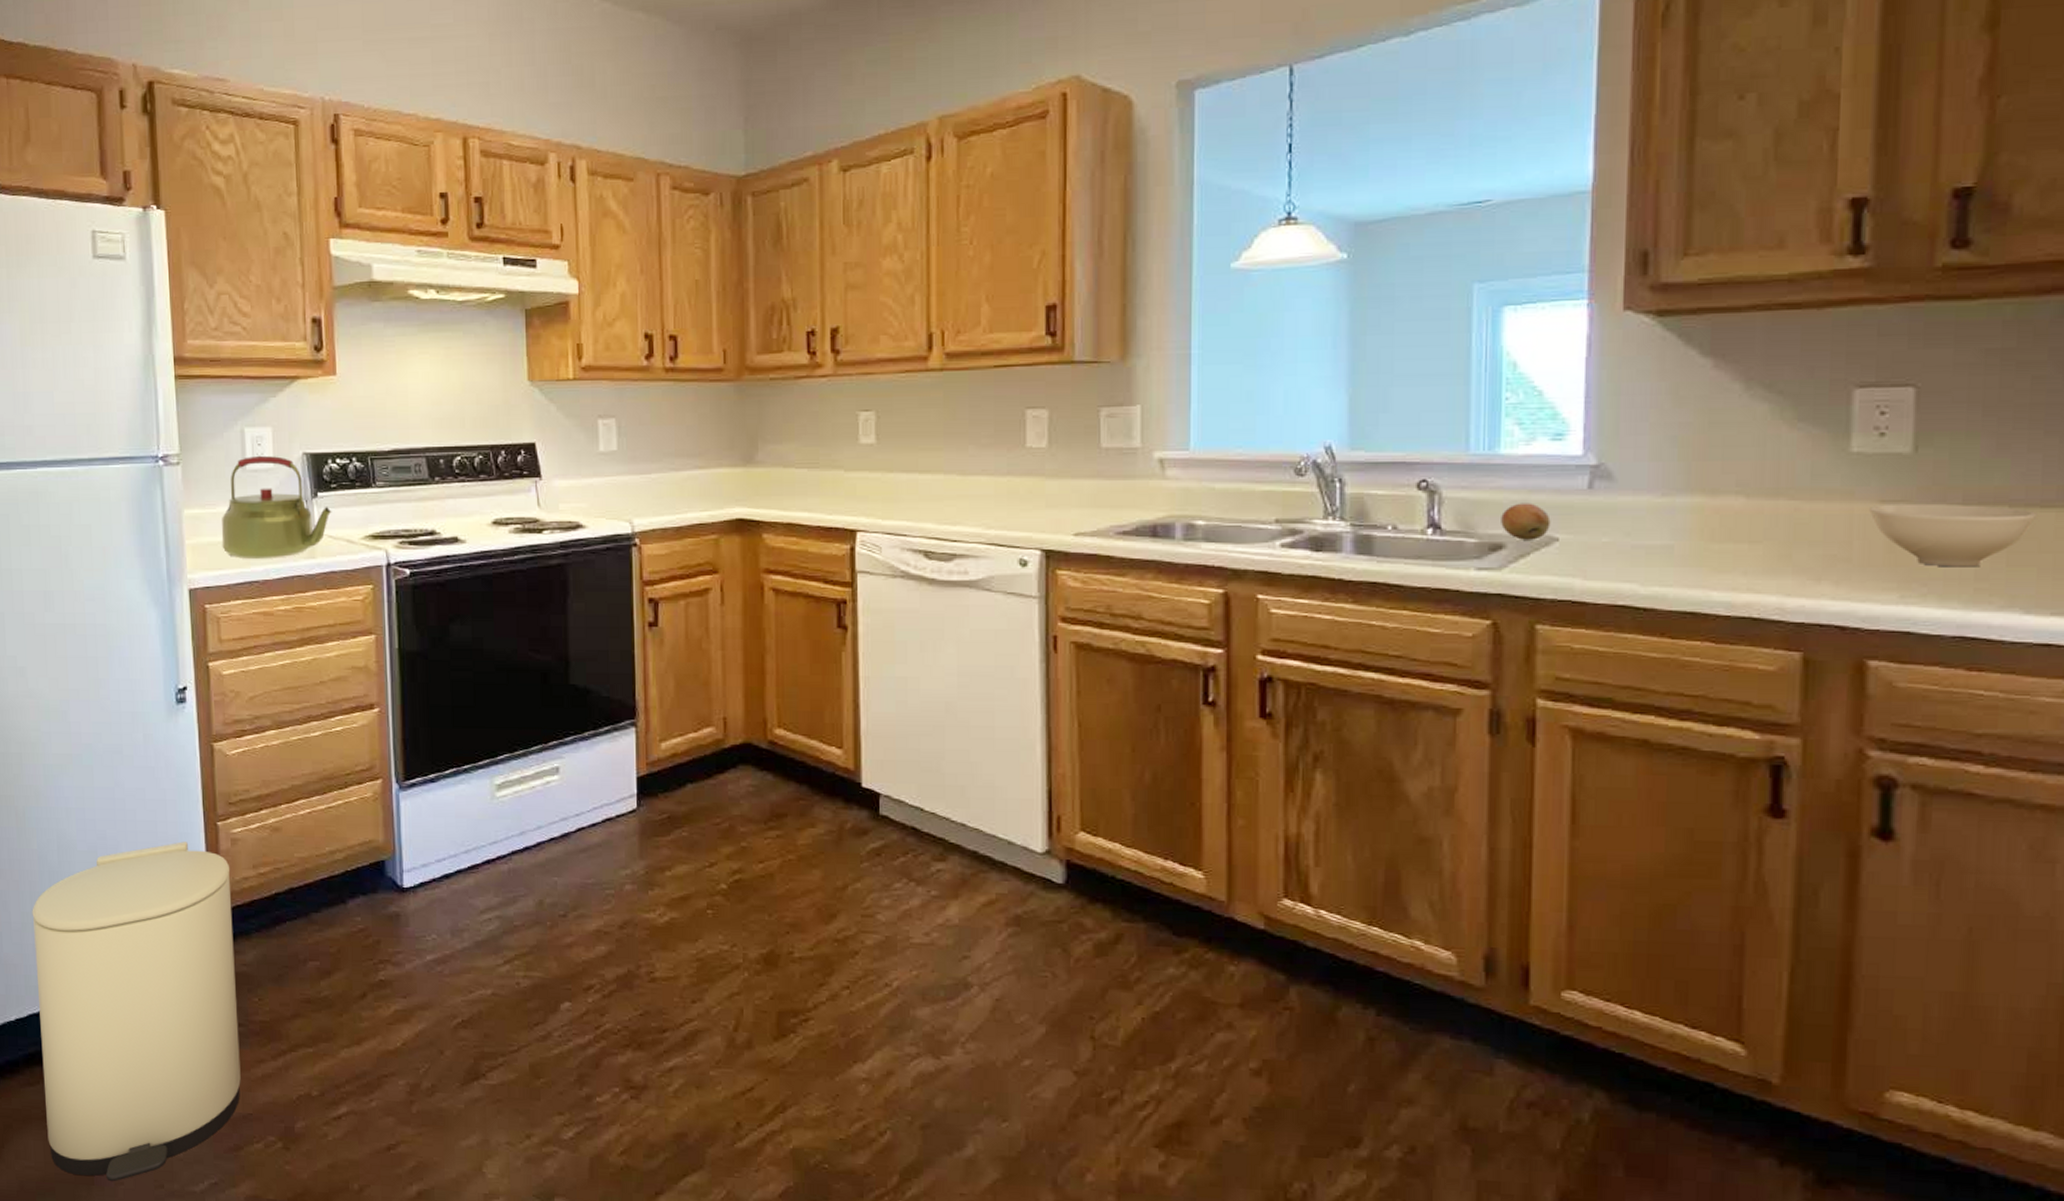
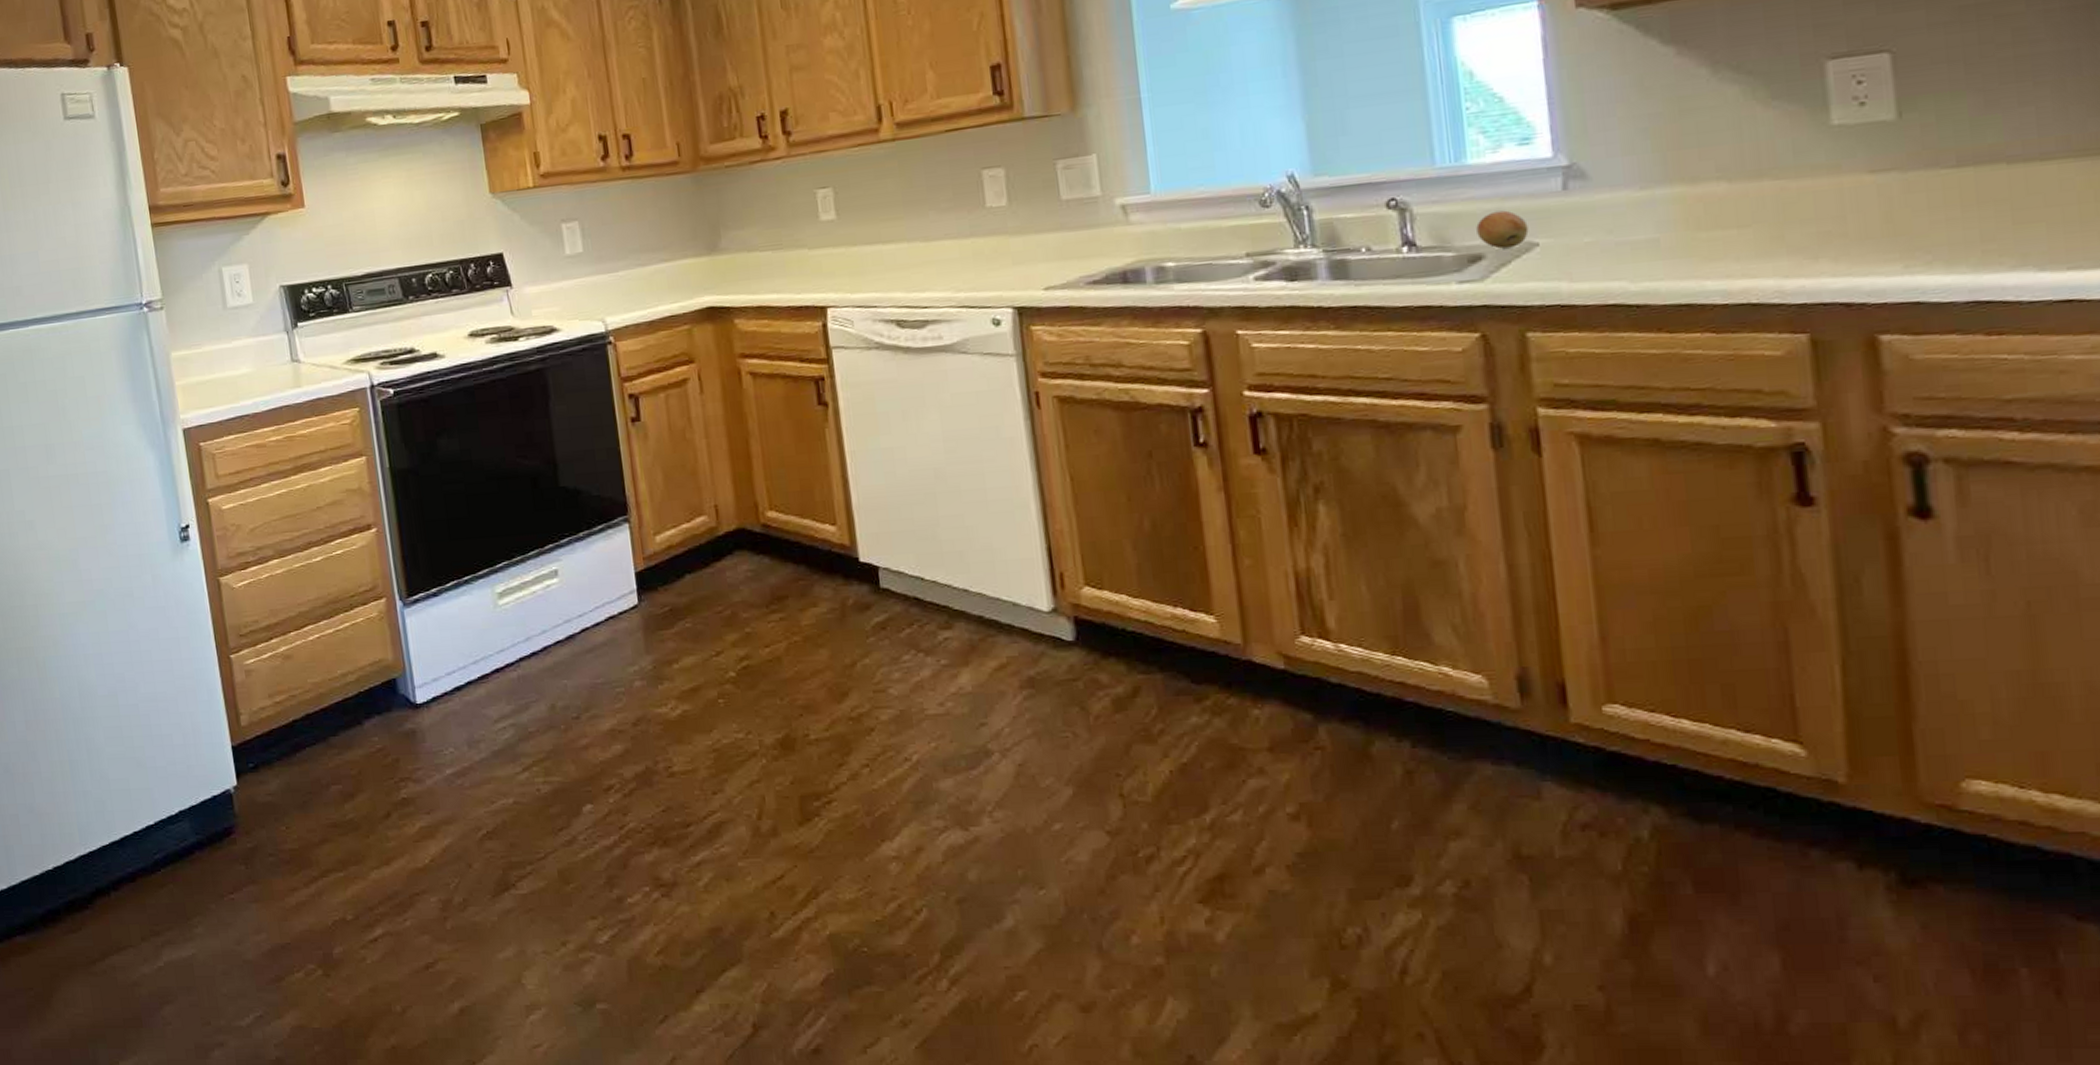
pedal bin: present [32,841,241,1182] -> none [60,677,277,1023]
kettle: present [221,456,332,559] -> none [208,291,313,395]
bowl: present [1869,503,2038,567] -> none [1859,164,2038,232]

